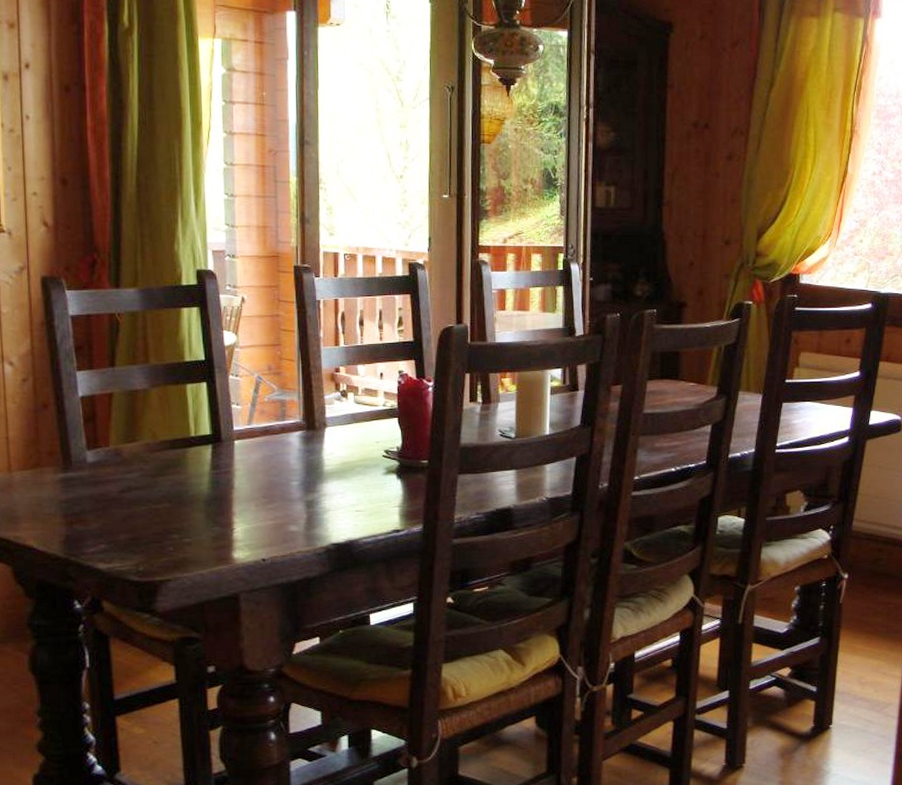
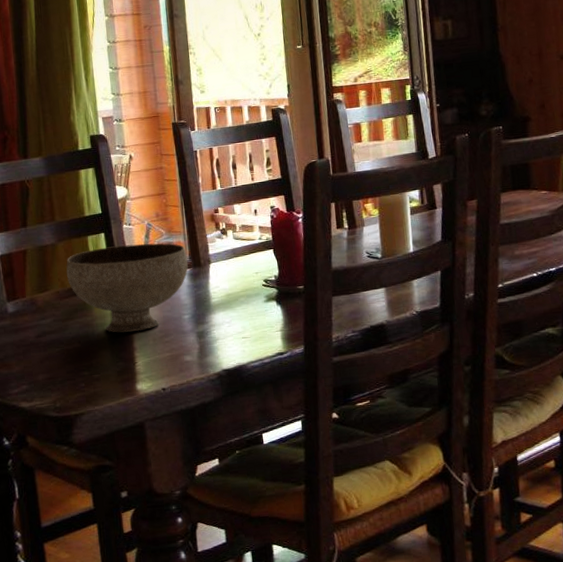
bowl: none [158,398,301,495] -> present [66,243,188,333]

